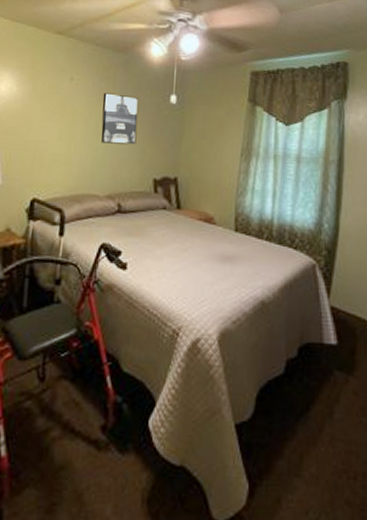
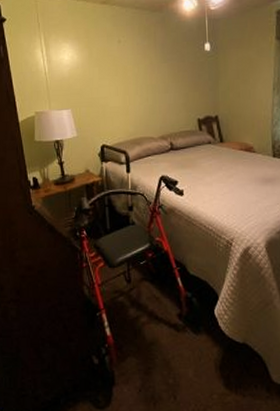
wall art: present [101,92,138,145] -> none [147,49,179,93]

